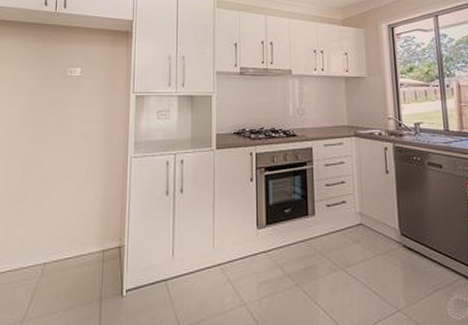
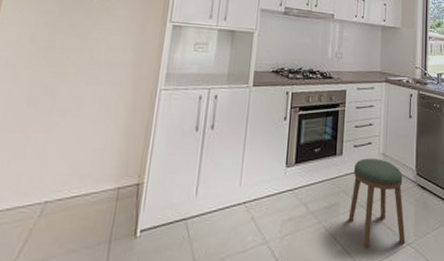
stool: none [328,218,395,312] -> present [348,158,406,247]

